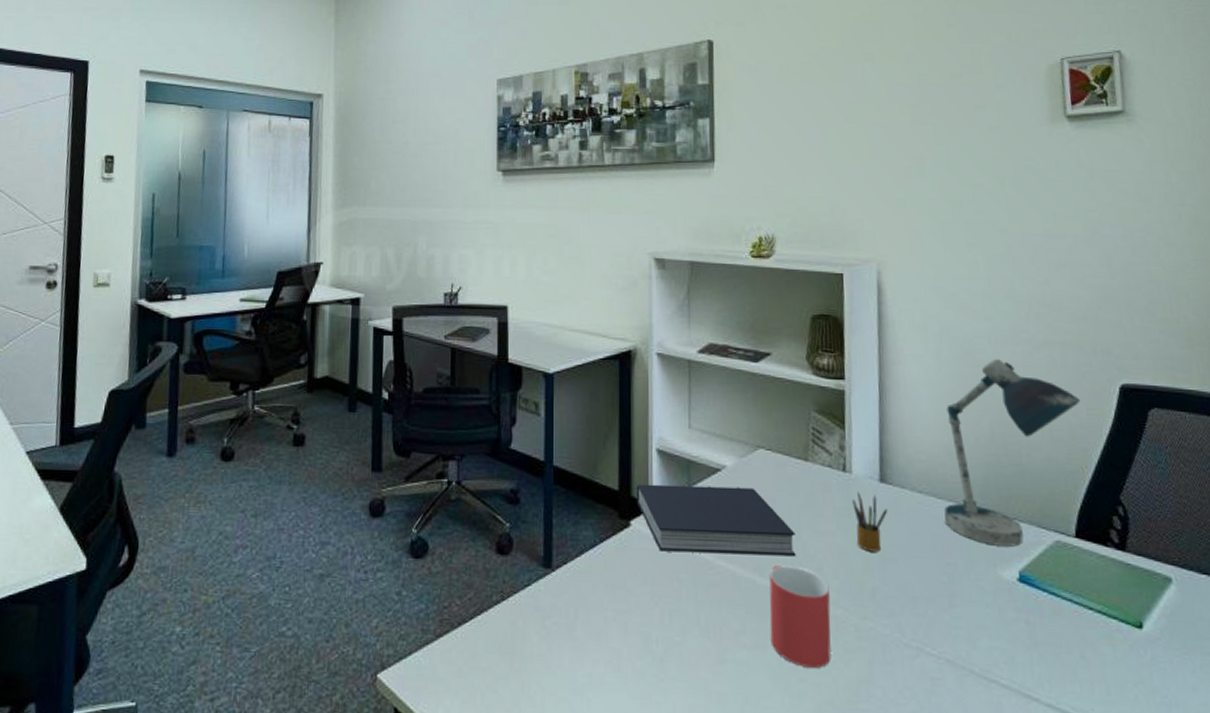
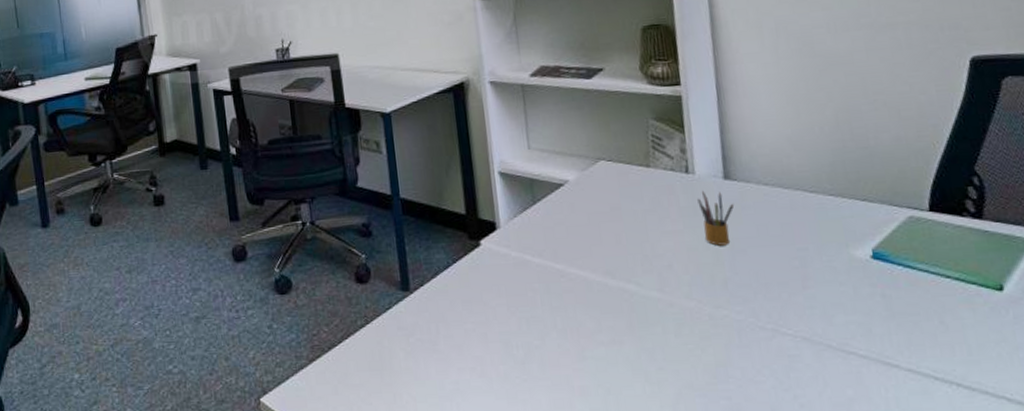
book: present [636,484,796,557] -> none [482,198,646,266]
mug: present [769,565,831,668] -> none [620,266,688,357]
desk lamp: present [944,358,1081,547] -> none [787,46,928,228]

